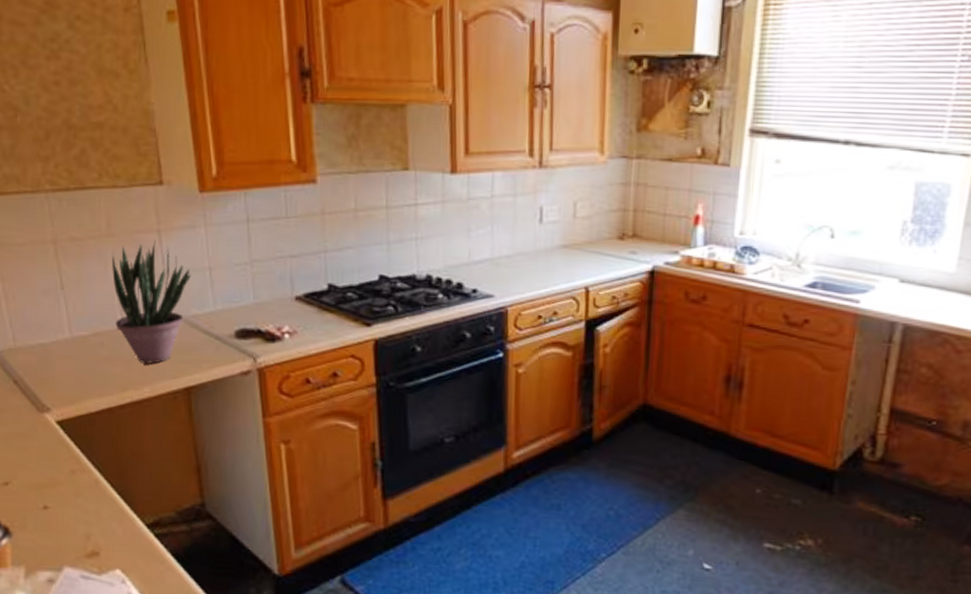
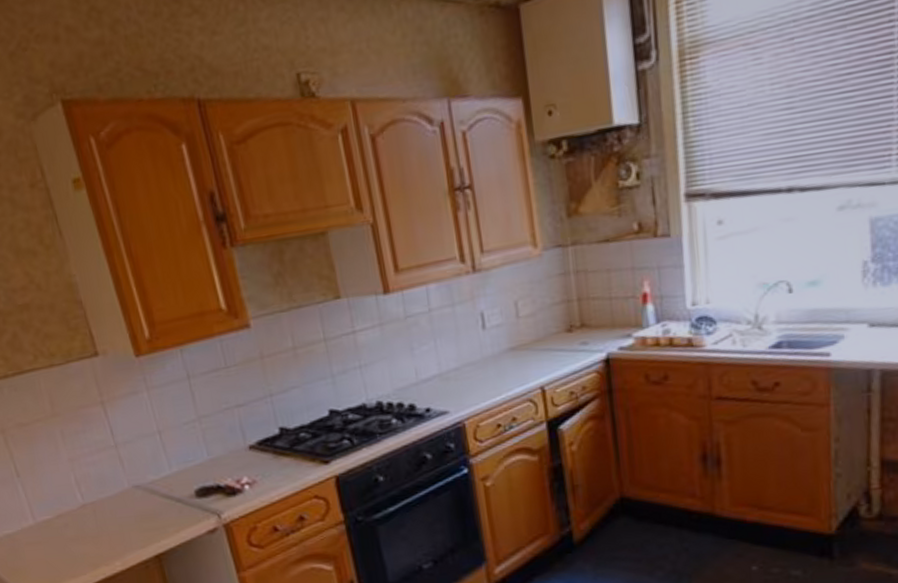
potted plant: present [112,239,192,364] -> none [61,412,143,538]

